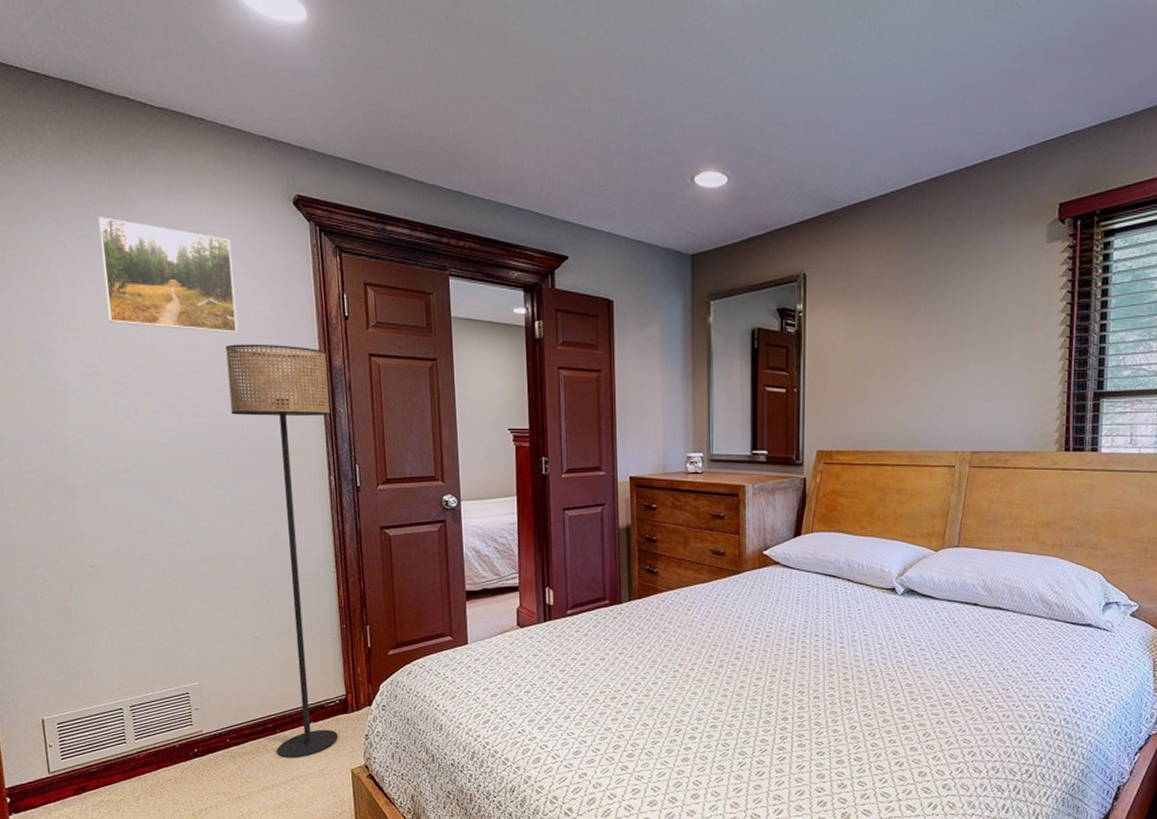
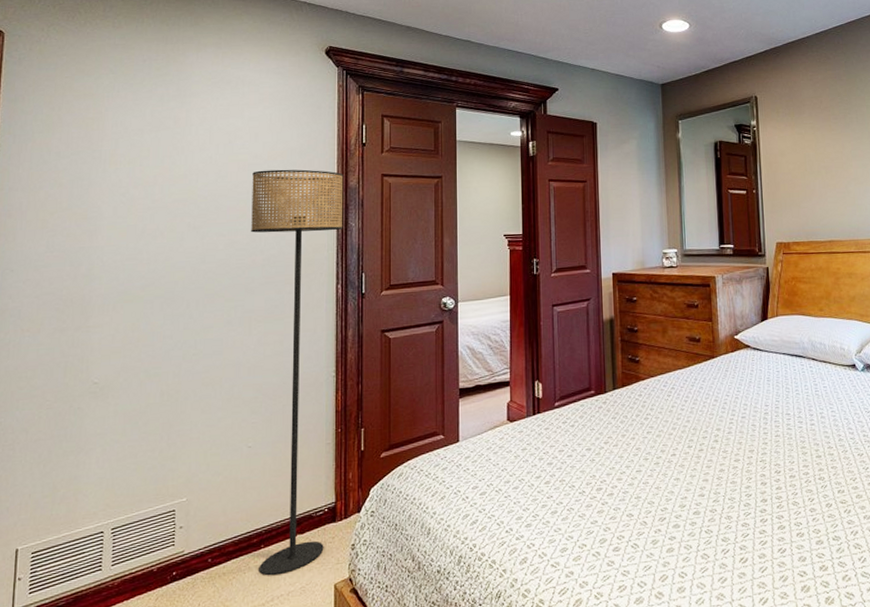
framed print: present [98,217,238,334] -> none [149,68,267,162]

